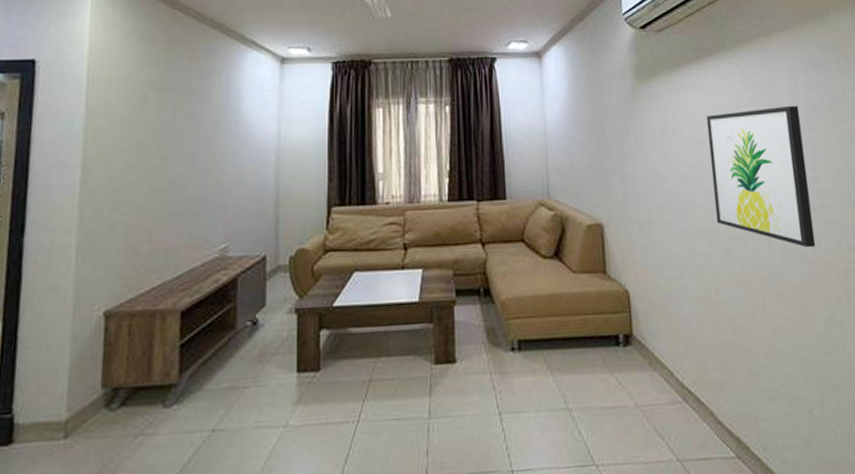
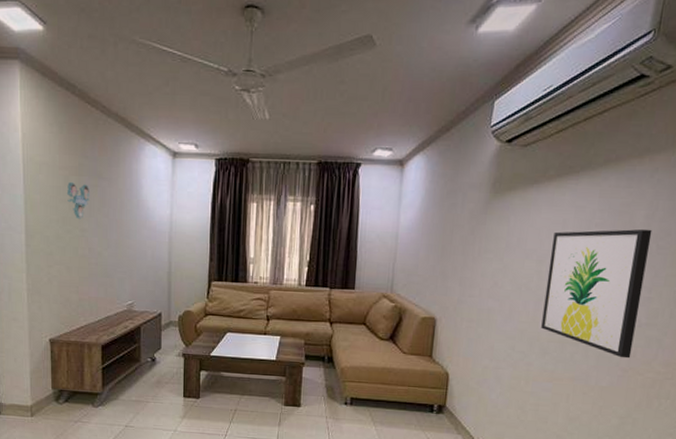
wall decoration: none [143,100,175,145] -> present [66,182,91,220]

